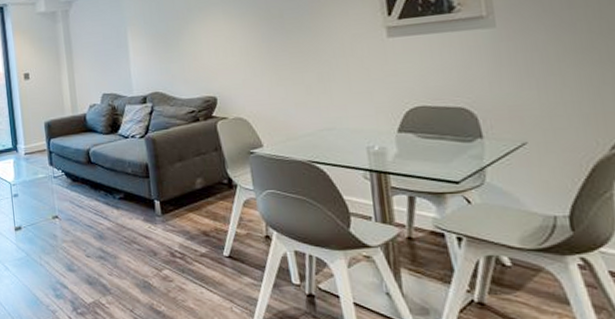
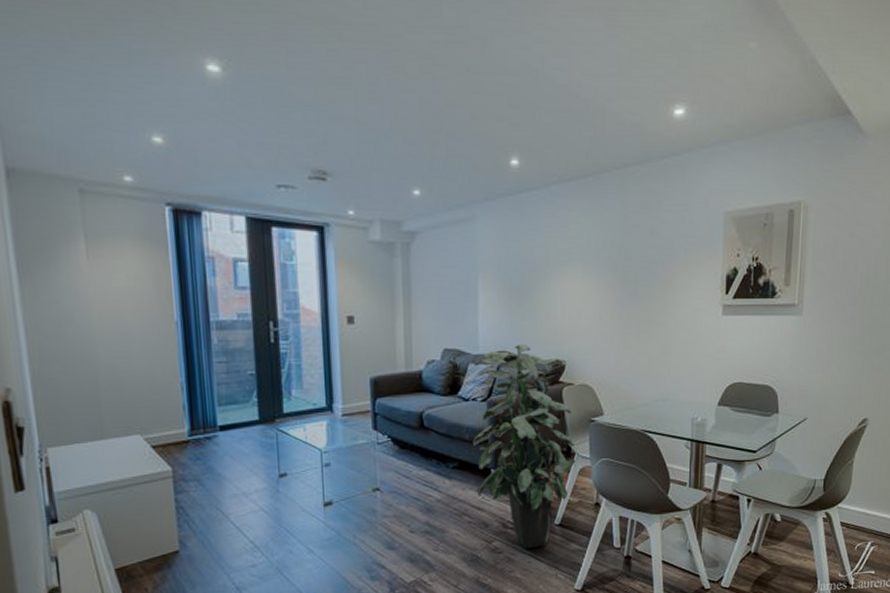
indoor plant: none [130,83,239,279] -> present [472,343,576,549]

